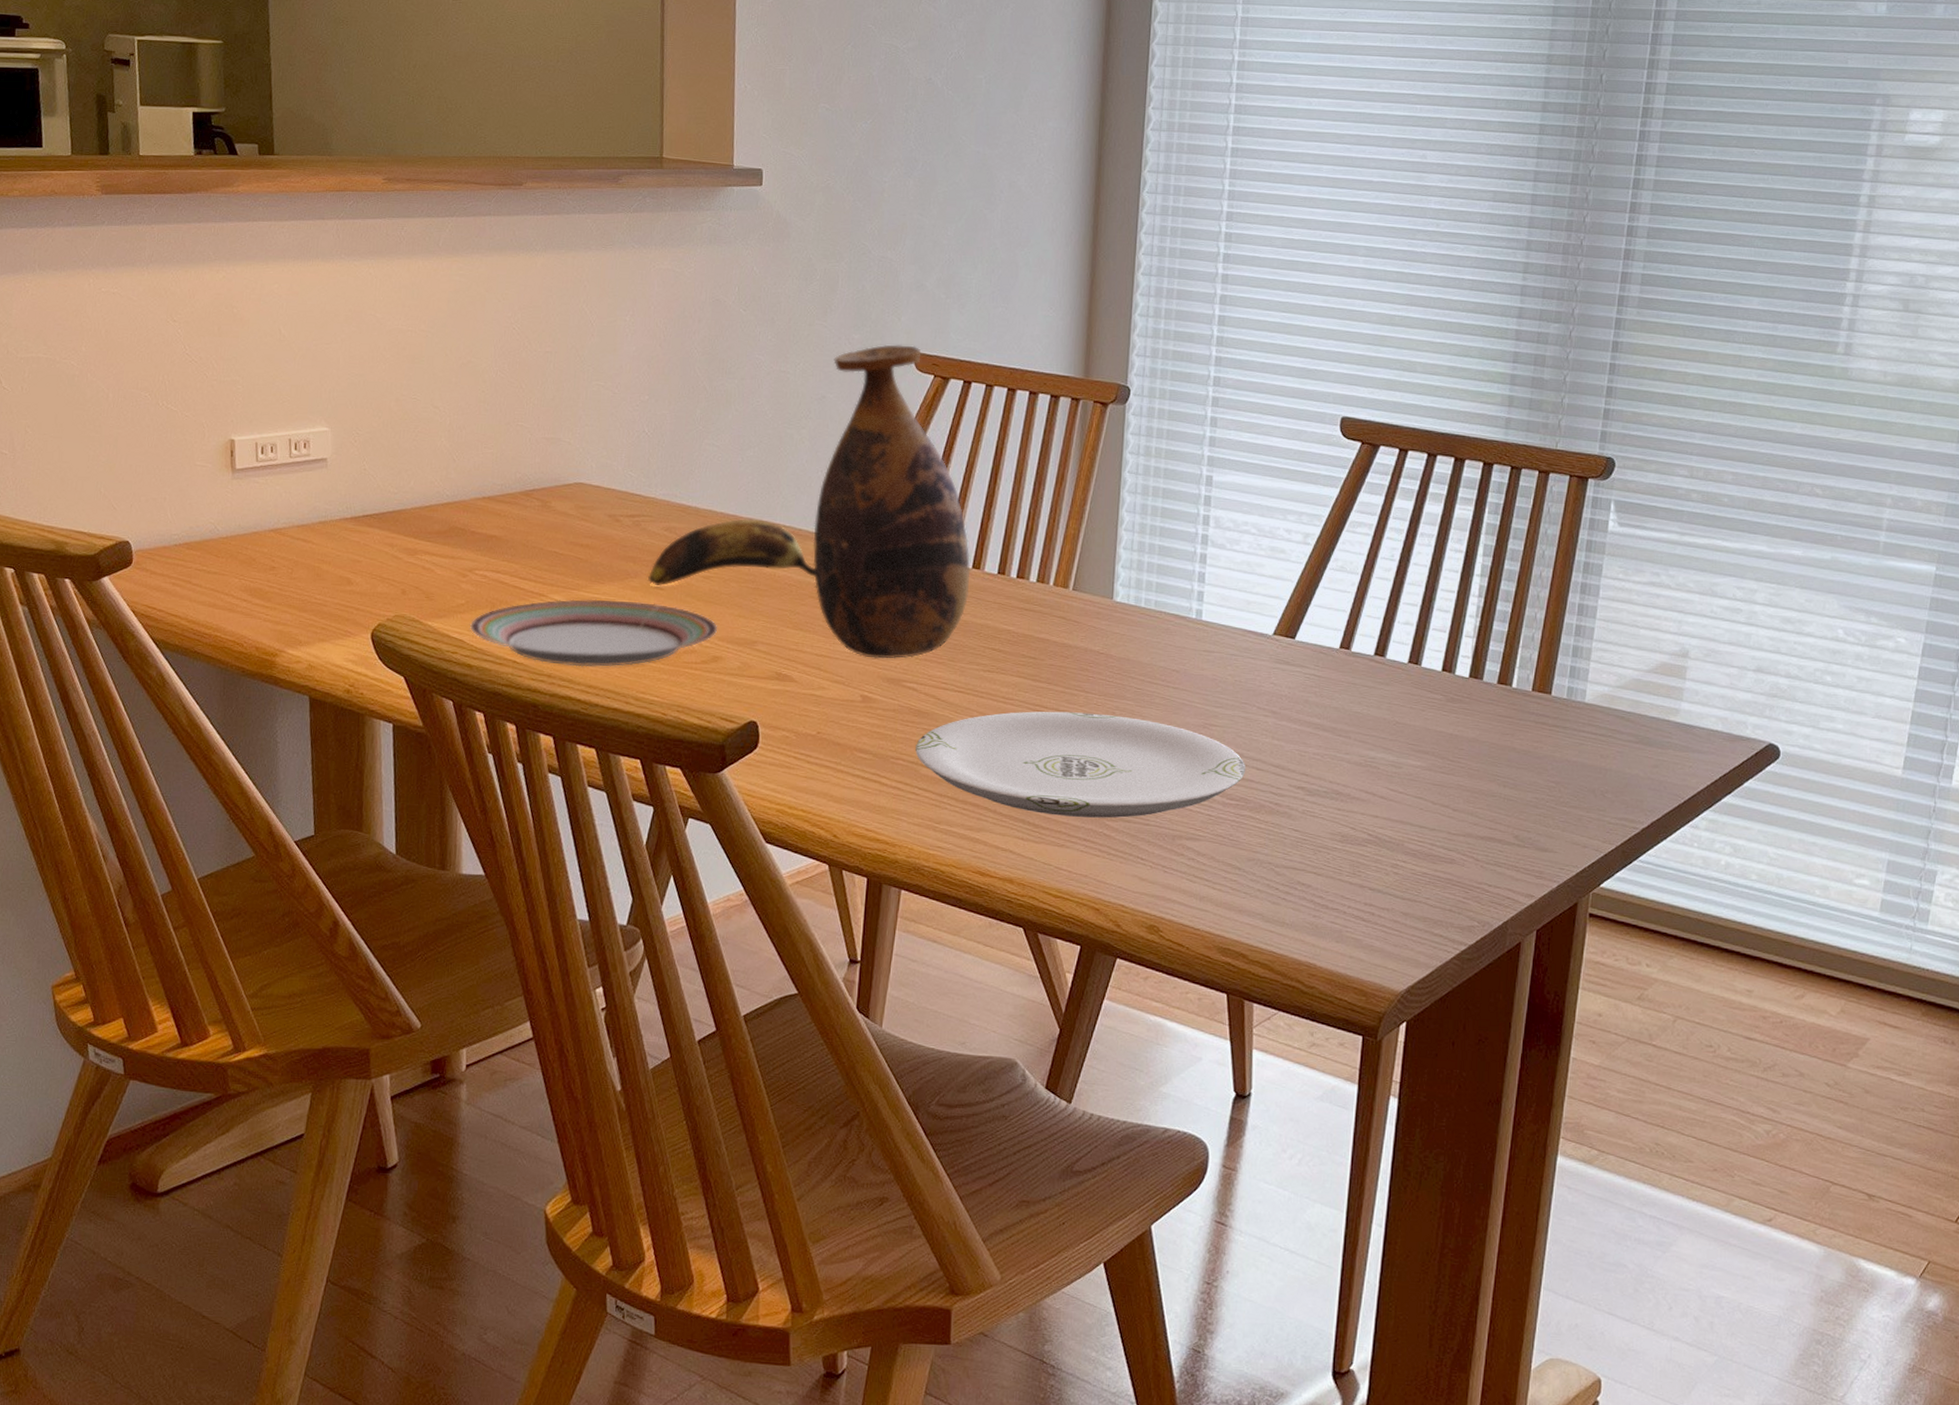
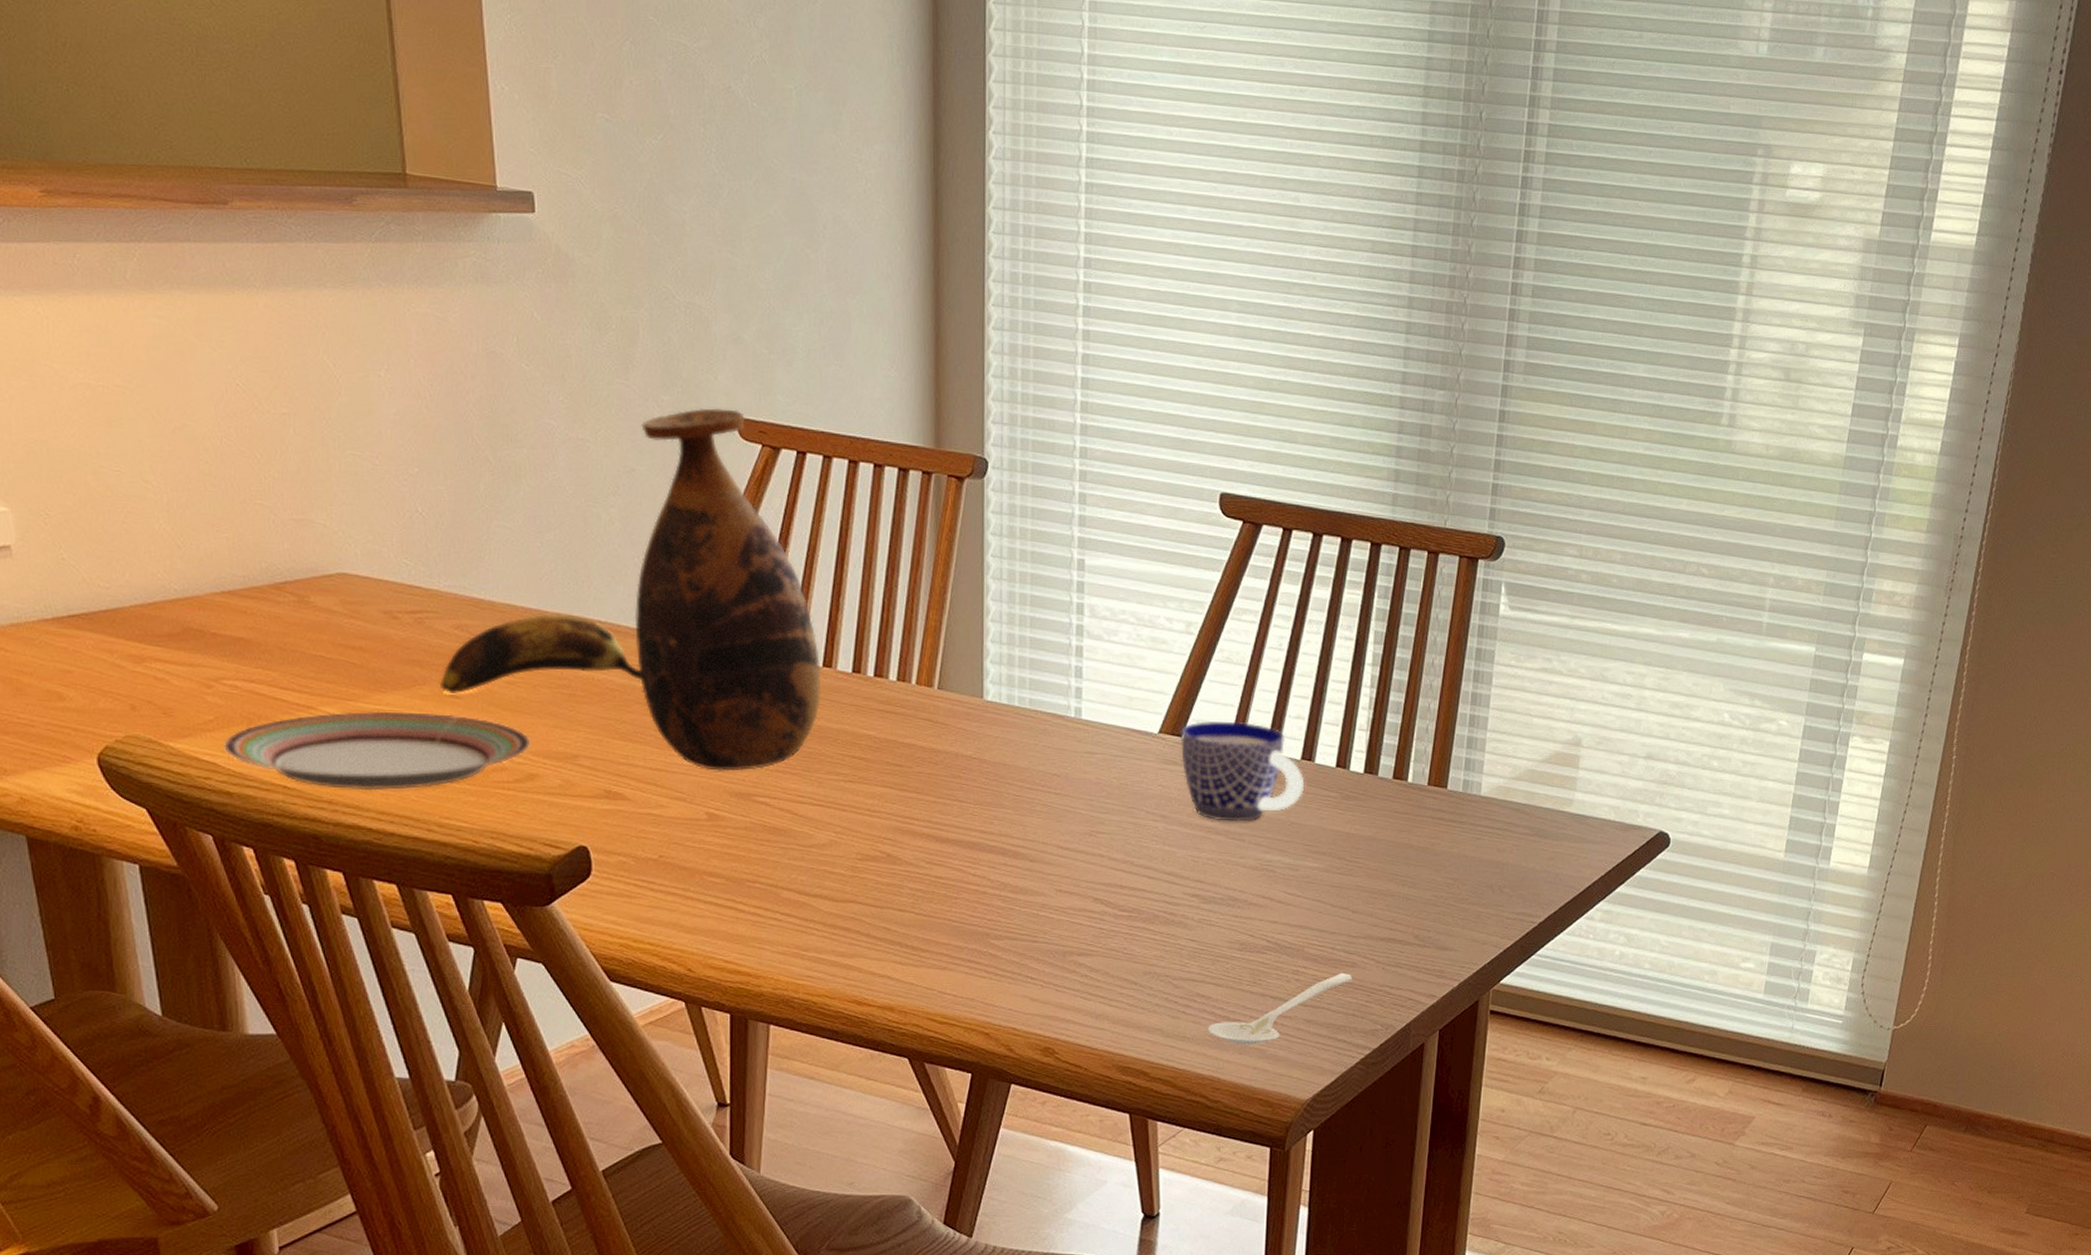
plate: present [915,711,1246,818] -> none [774,823,1138,937]
cup: none [1293,624,1411,720] -> present [1181,720,1305,822]
stirrer: none [1306,868,1451,935] -> present [1207,972,1353,1045]

